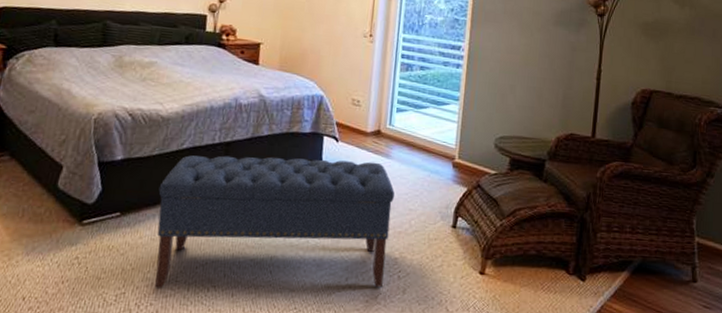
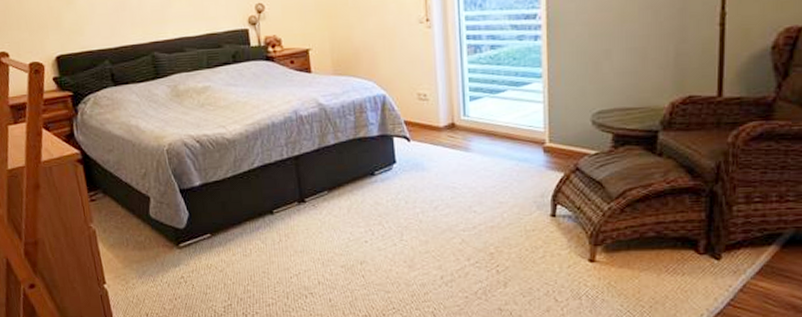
bench: present [155,155,395,289] -> none [240,157,482,299]

